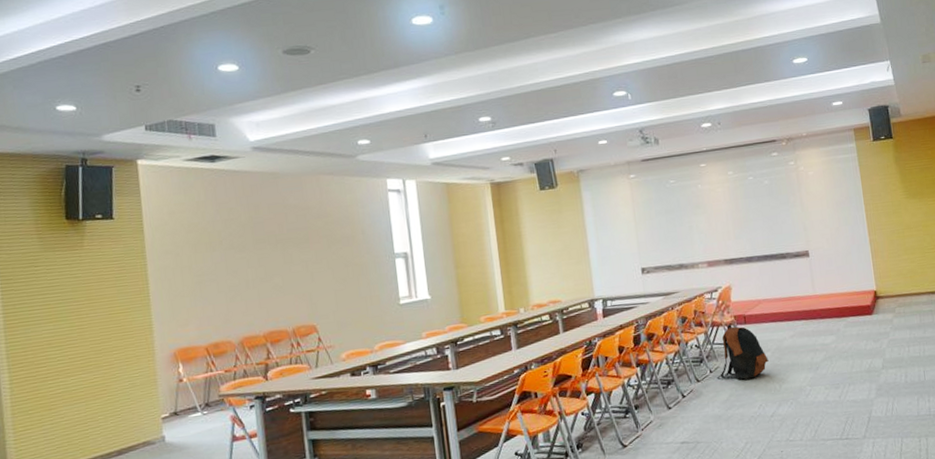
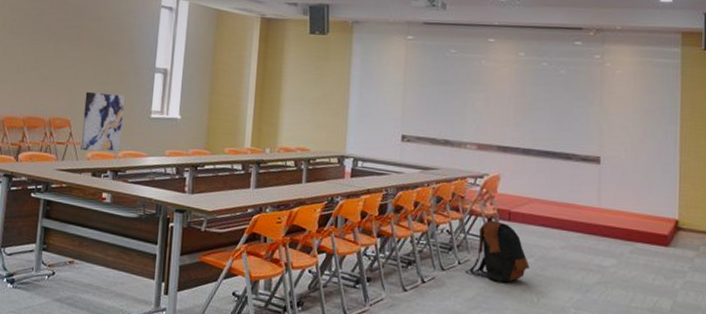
wall art: none [326,288,375,354] -> present [81,91,126,152]

